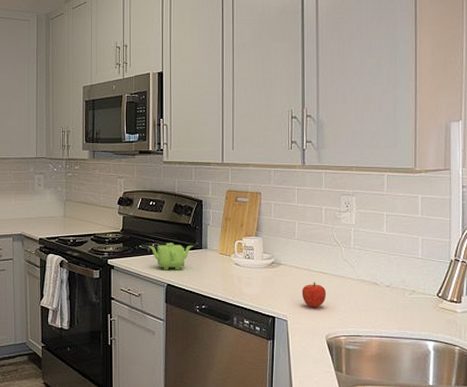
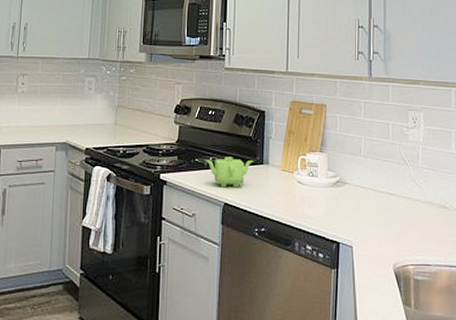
fruit: present [302,282,327,308] -> none [368,203,394,233]

